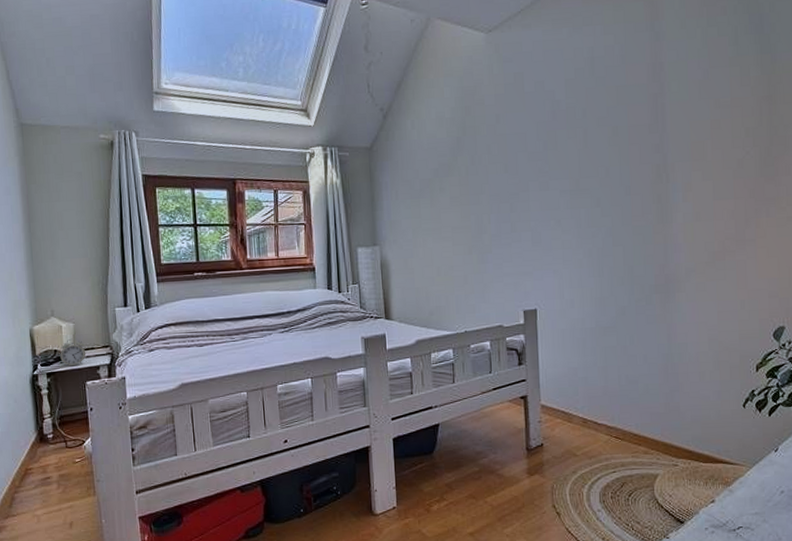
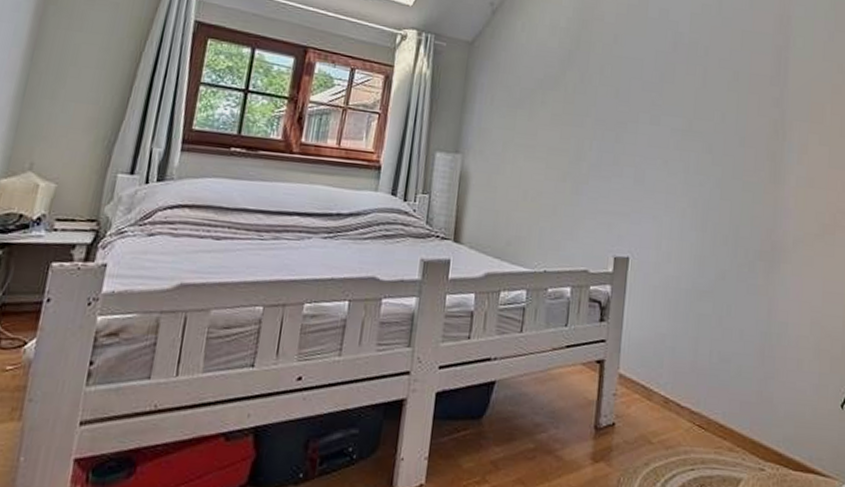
alarm clock: present [60,338,86,367] -> none [24,202,64,239]

